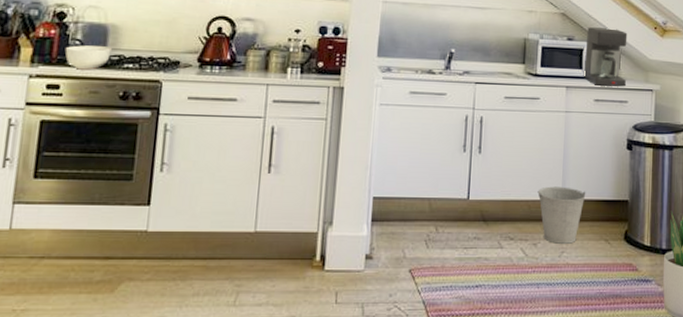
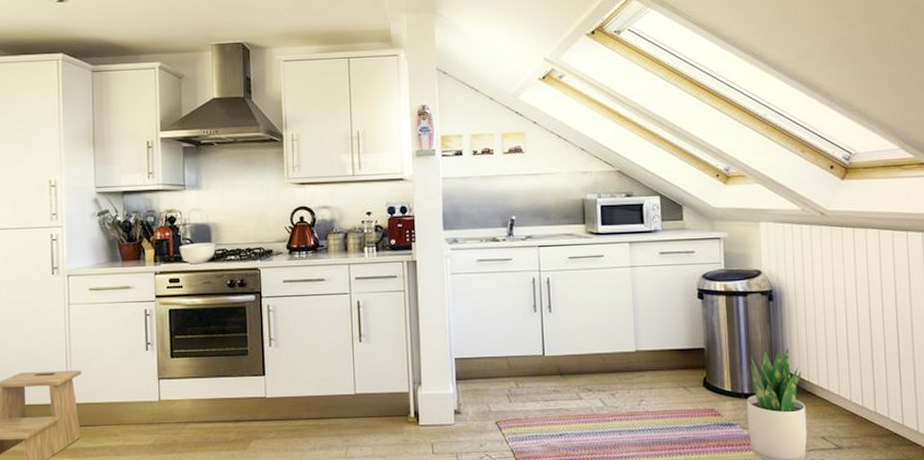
bucket: present [537,186,586,244] -> none [611,338,660,393]
coffee maker: present [583,27,628,87] -> none [645,180,691,239]

